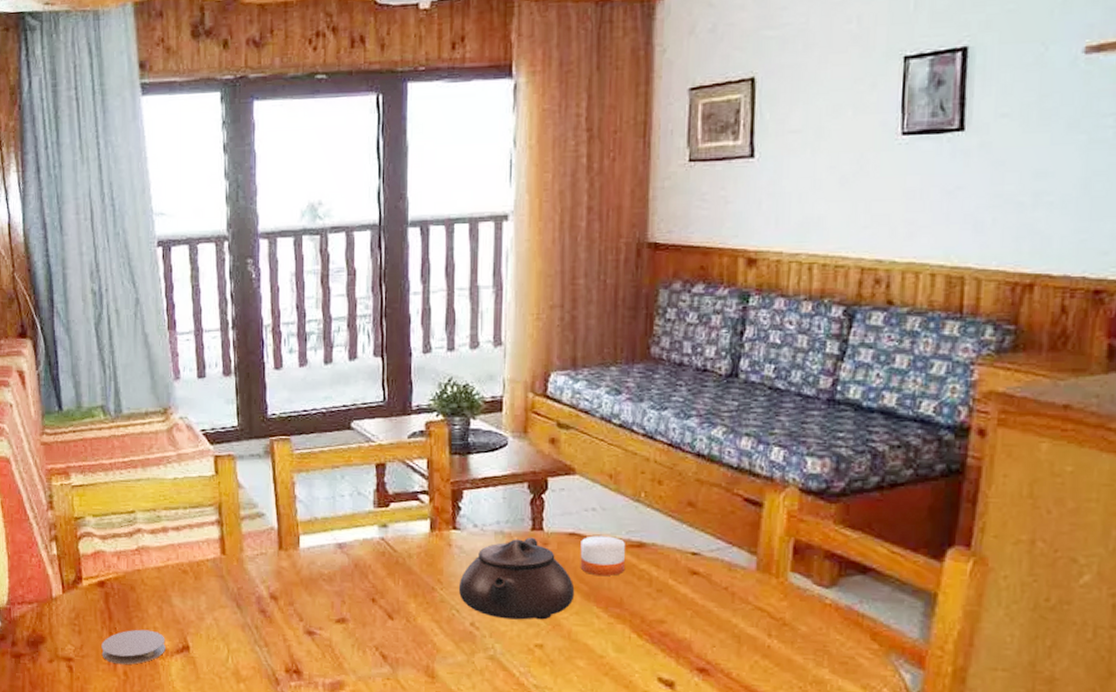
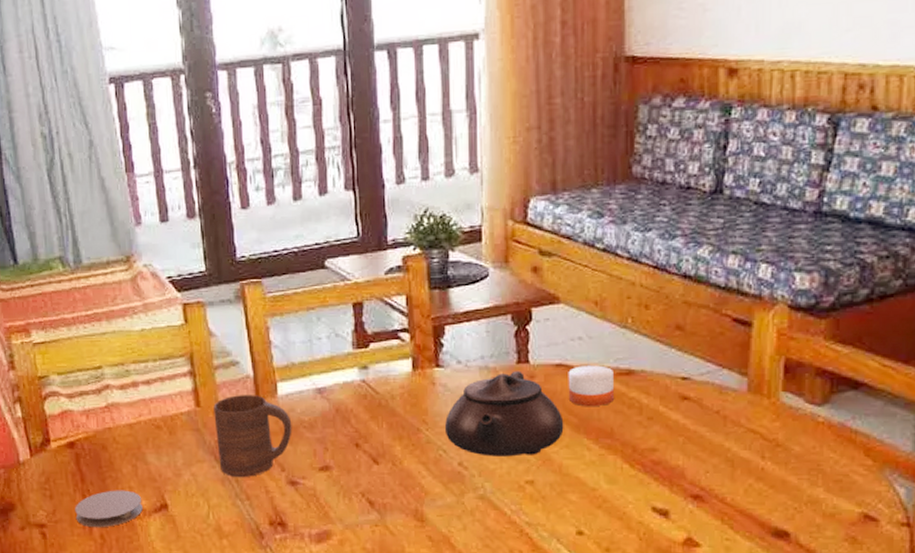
cup: none [238,545,312,625] -> present [213,395,292,477]

